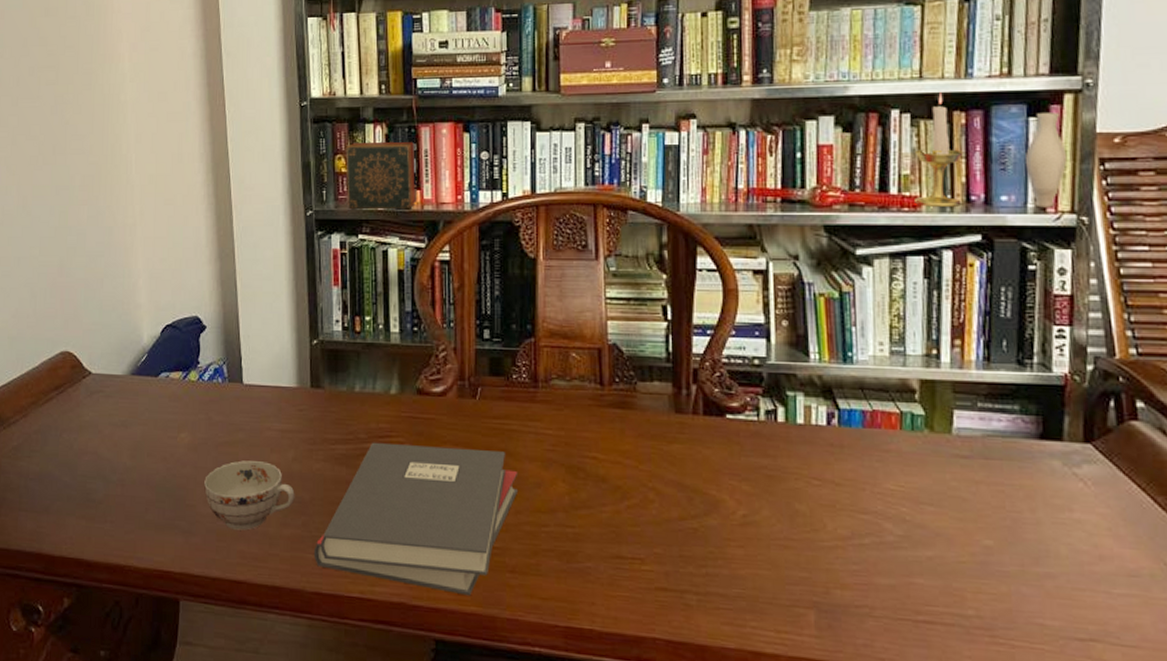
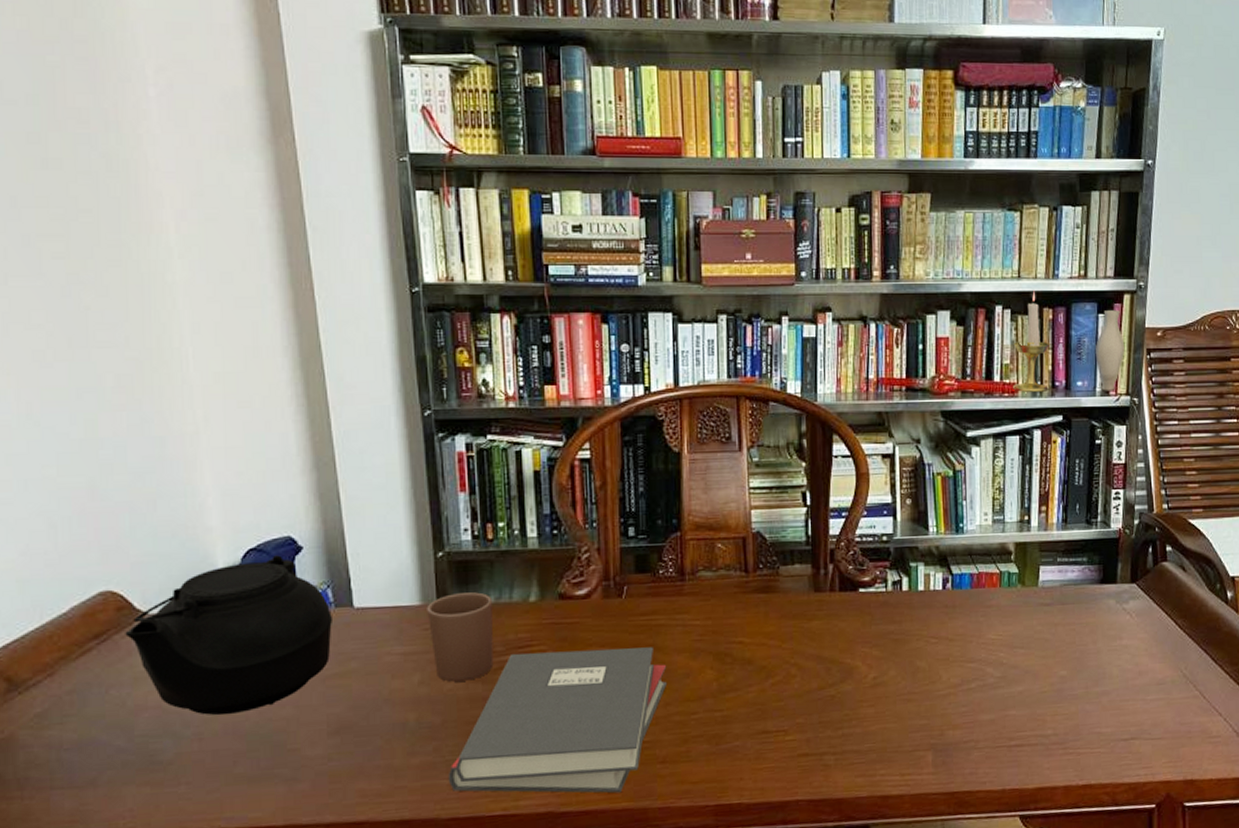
teapot: none [76,332,227,467] -> present [125,555,334,715]
teacup: present [204,460,295,531] -> none [310,689,424,768]
mug: none [302,379,357,463] -> present [427,592,494,682]
decorative box: present [345,139,418,210] -> none [468,331,554,408]

